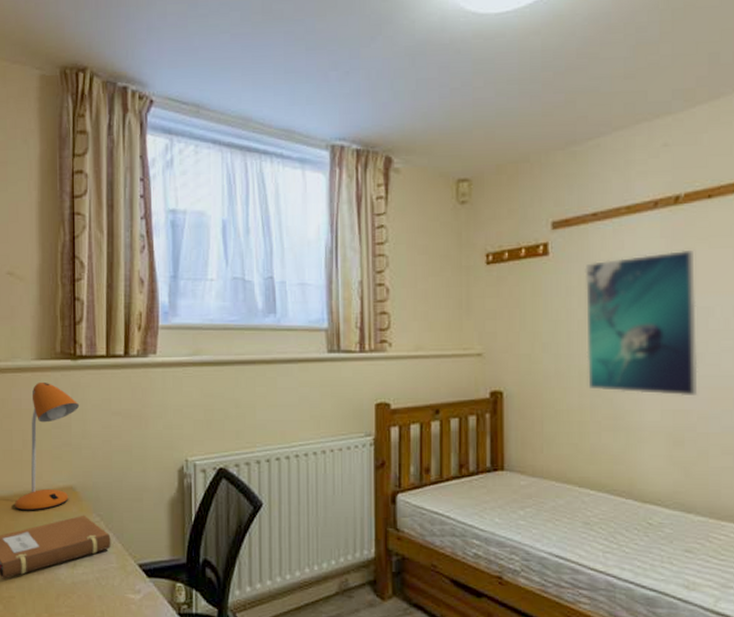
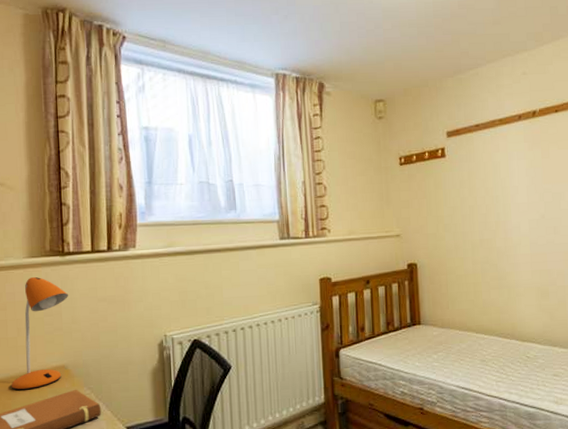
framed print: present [585,249,698,397] -> none [472,151,555,260]

